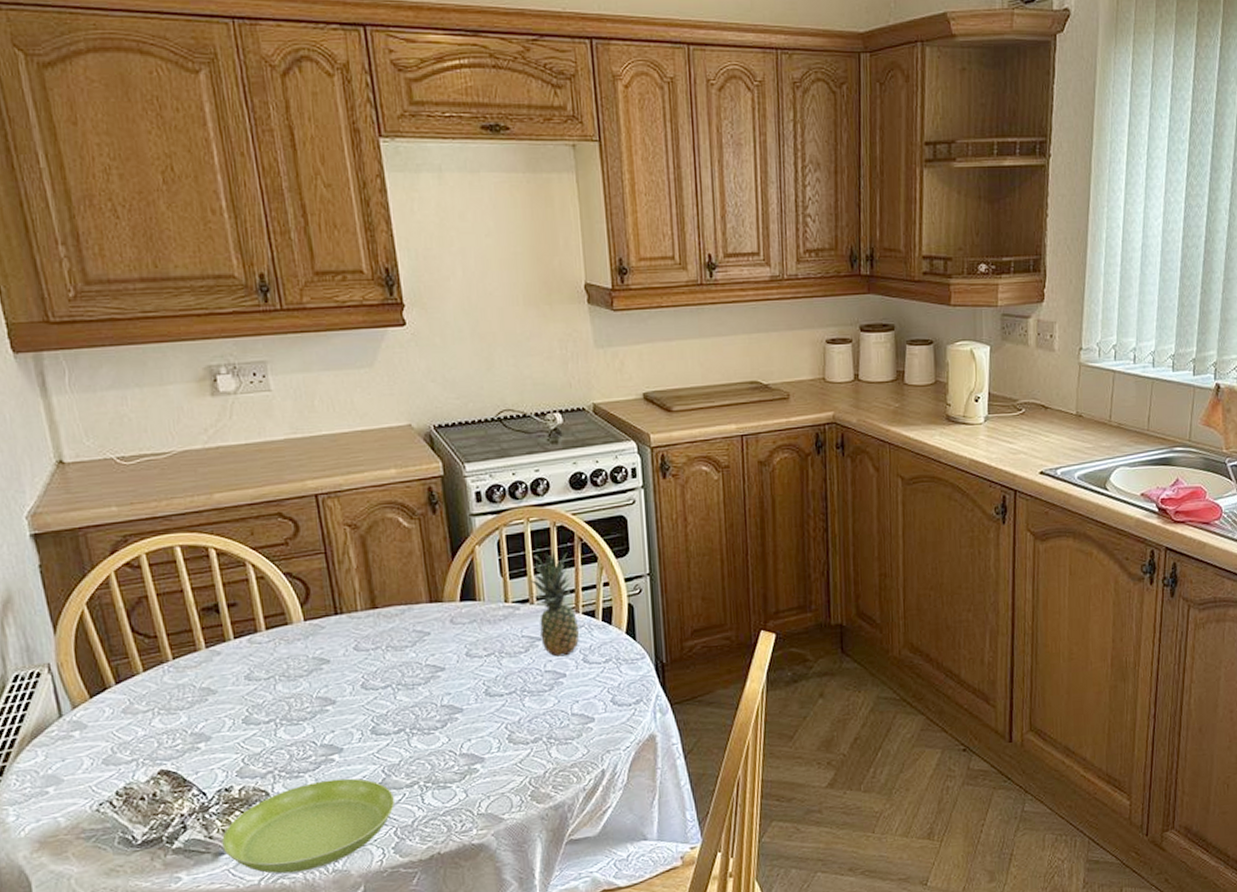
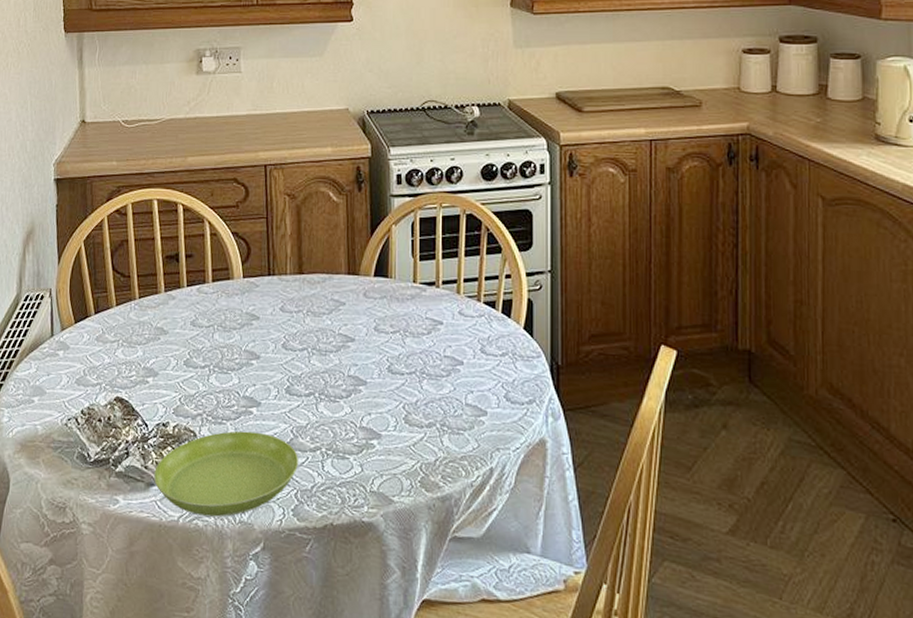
fruit: present [529,549,580,657] -> none [437,236,480,344]

